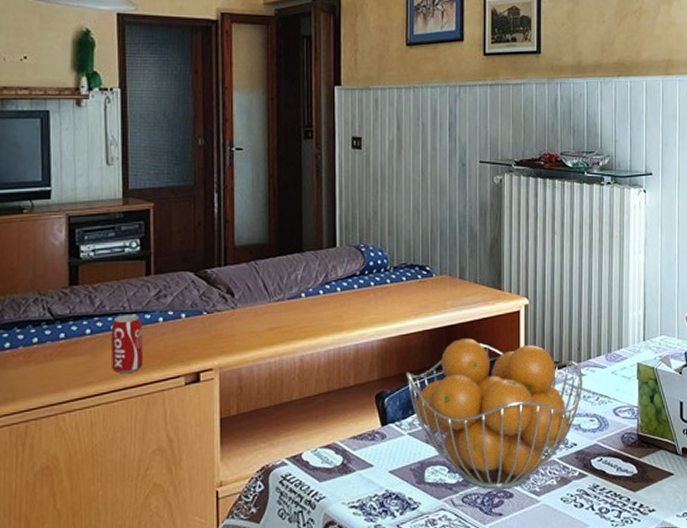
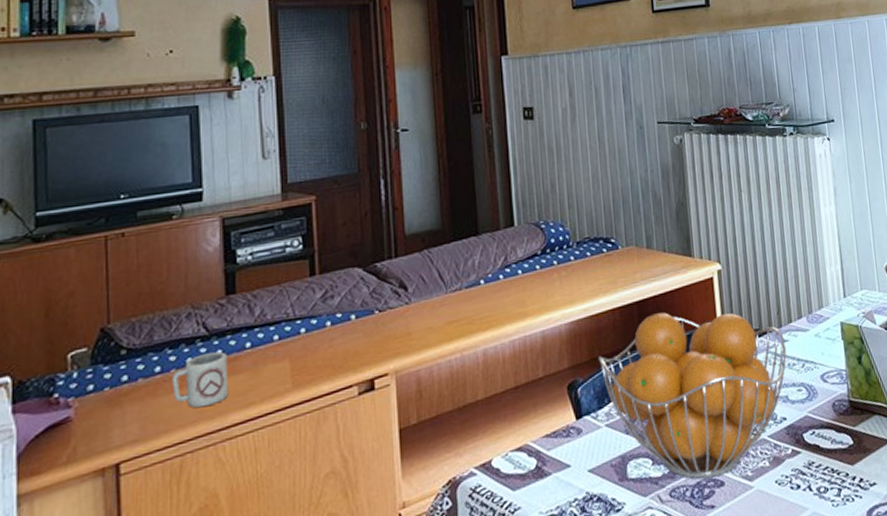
cup: none [19,335,70,382] -> present [172,351,229,409]
beverage can: present [111,315,144,374] -> none [273,321,312,390]

